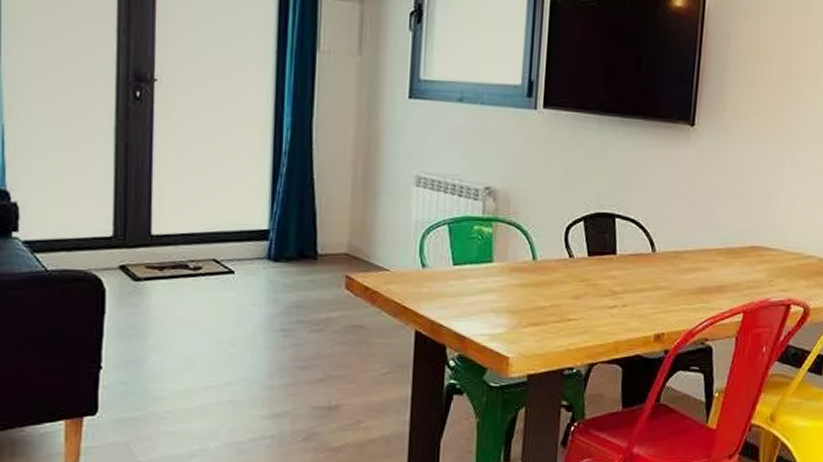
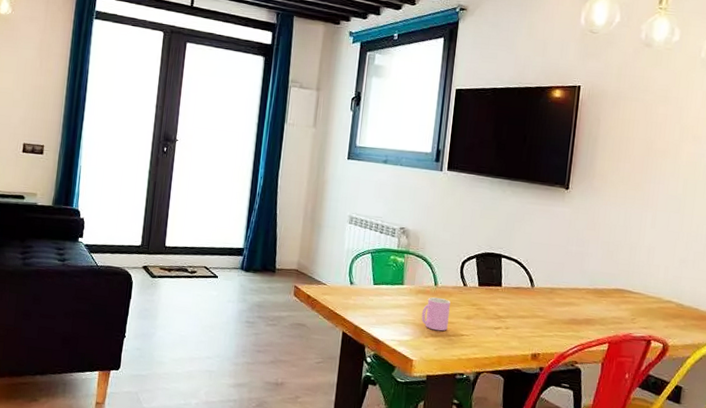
cup: none [517,275,554,318] -> present [421,297,451,331]

